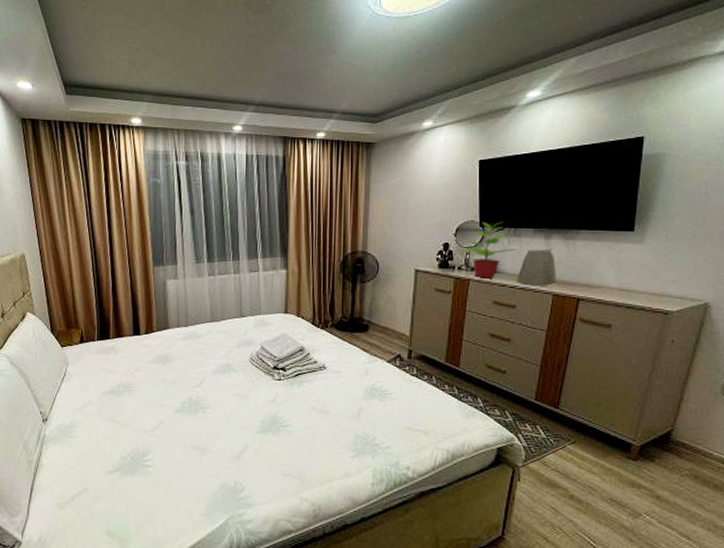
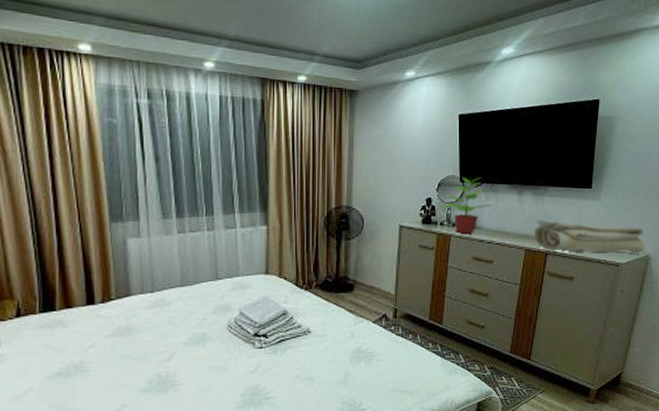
decorative vase: present [517,248,557,286] -> none [493,204,529,241]
towel: none [563,264,703,301] -> present [533,220,646,254]

